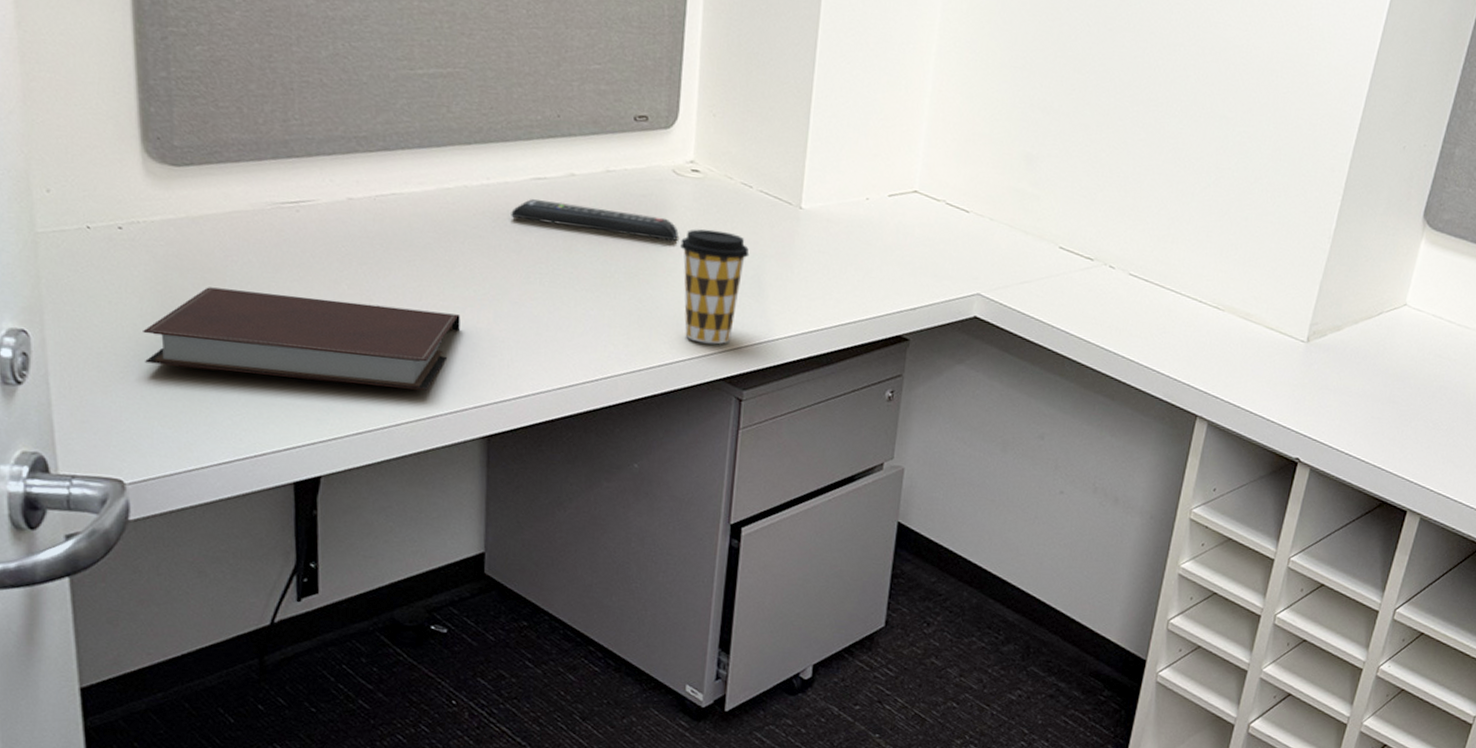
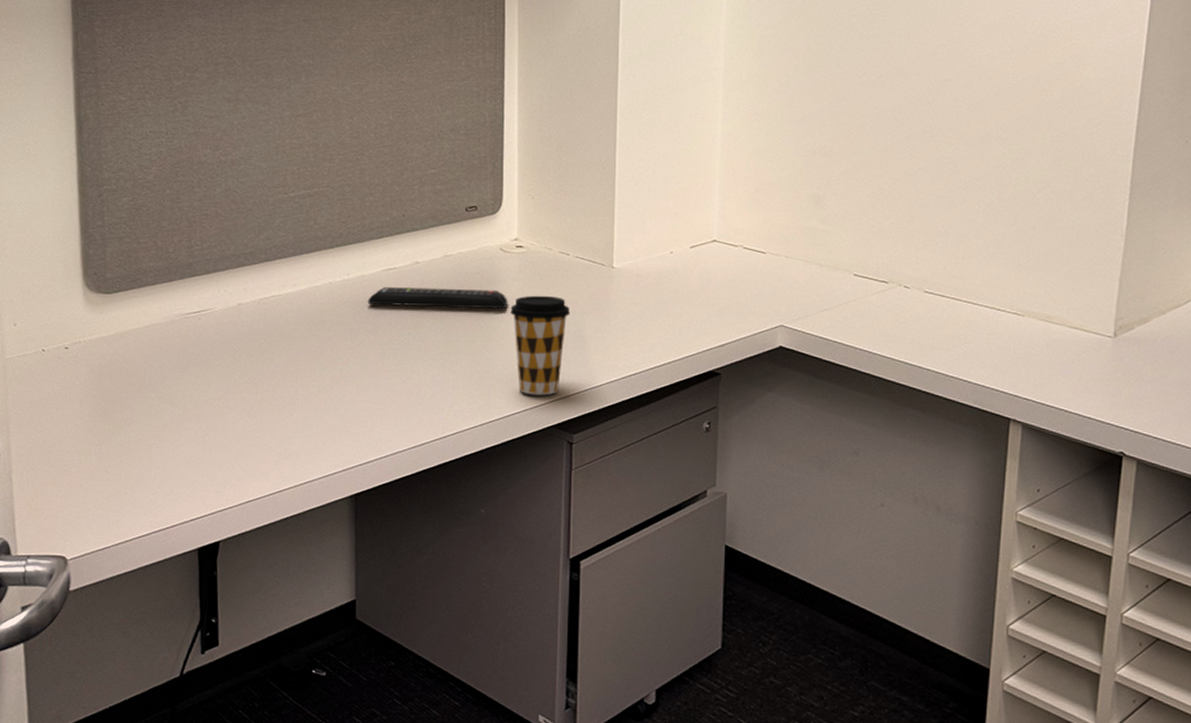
notebook: present [143,287,461,391] -> none [82,388,329,459]

